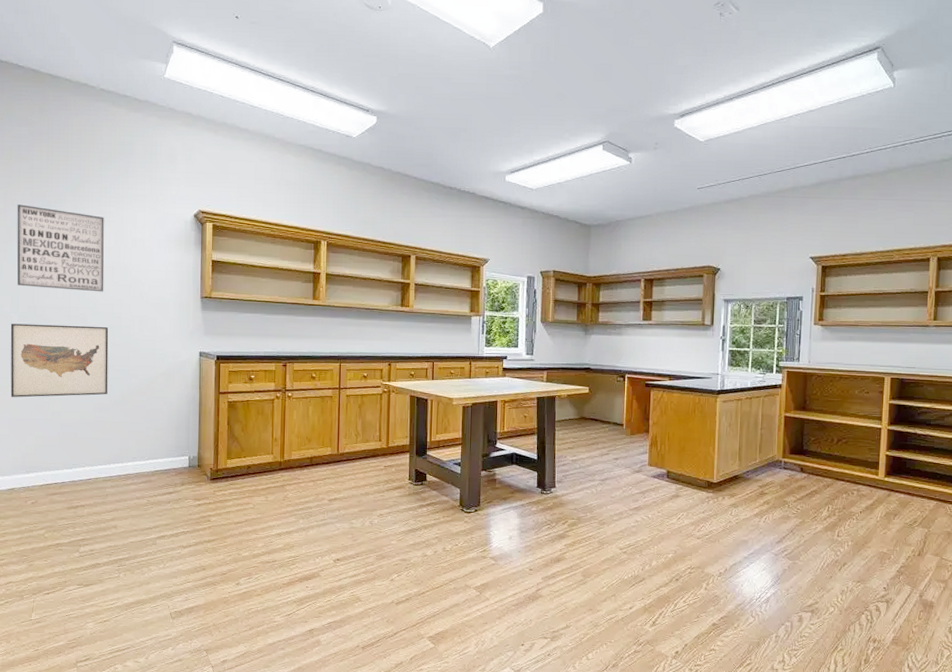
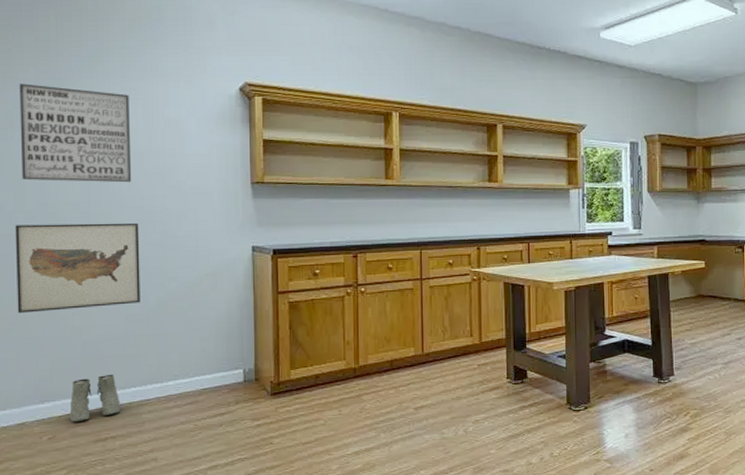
boots: none [49,453,89,491] -> present [69,374,121,423]

